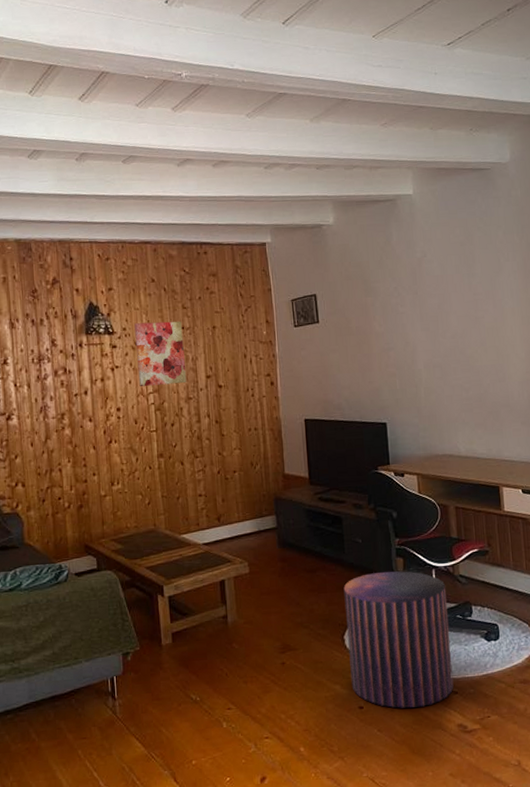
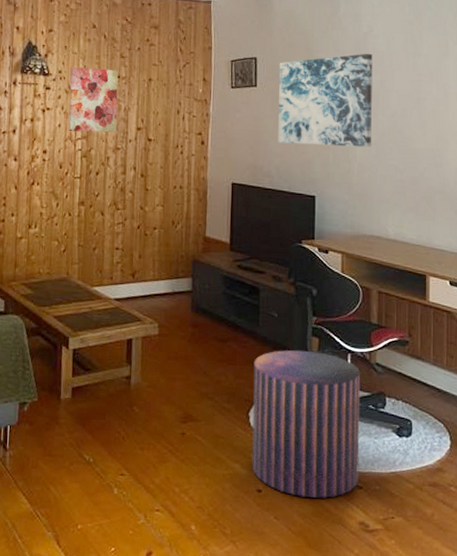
wall art: none [338,278,435,376] -> present [278,53,373,148]

